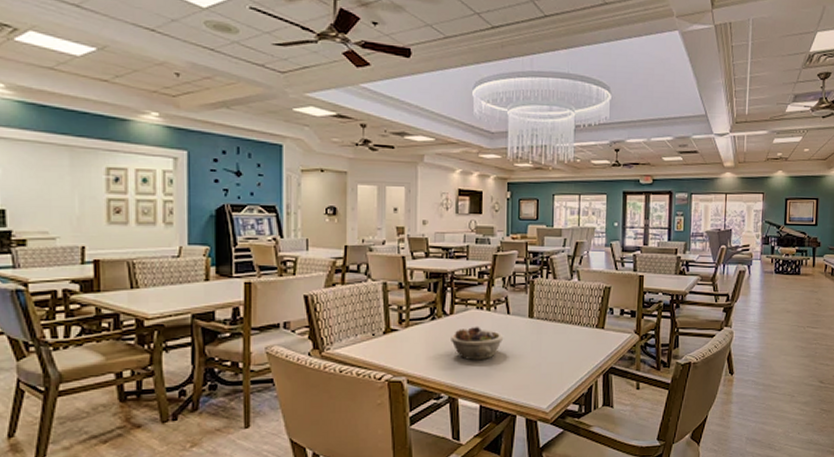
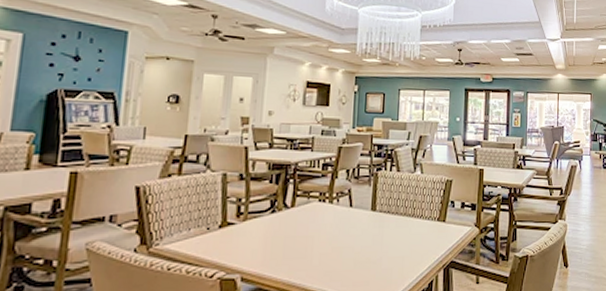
succulent planter: present [451,326,504,361] -> none [290,219,346,256]

